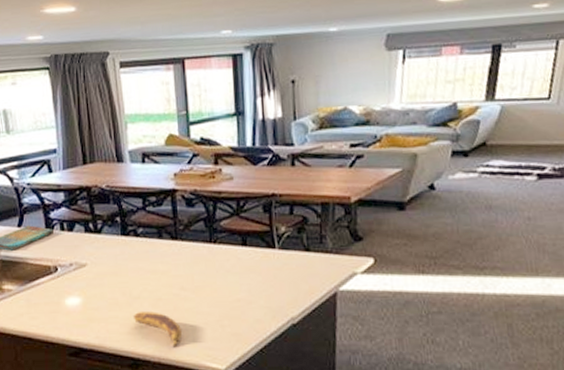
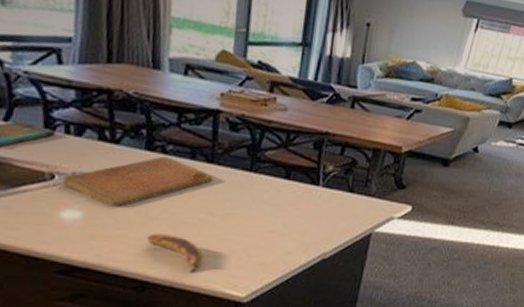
cutting board: none [63,239,179,290] -> present [62,156,213,207]

